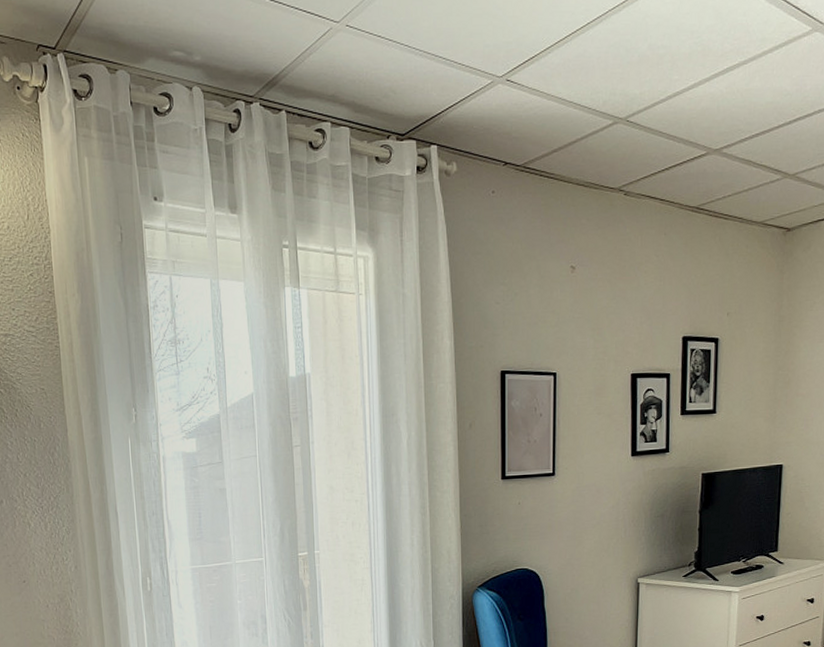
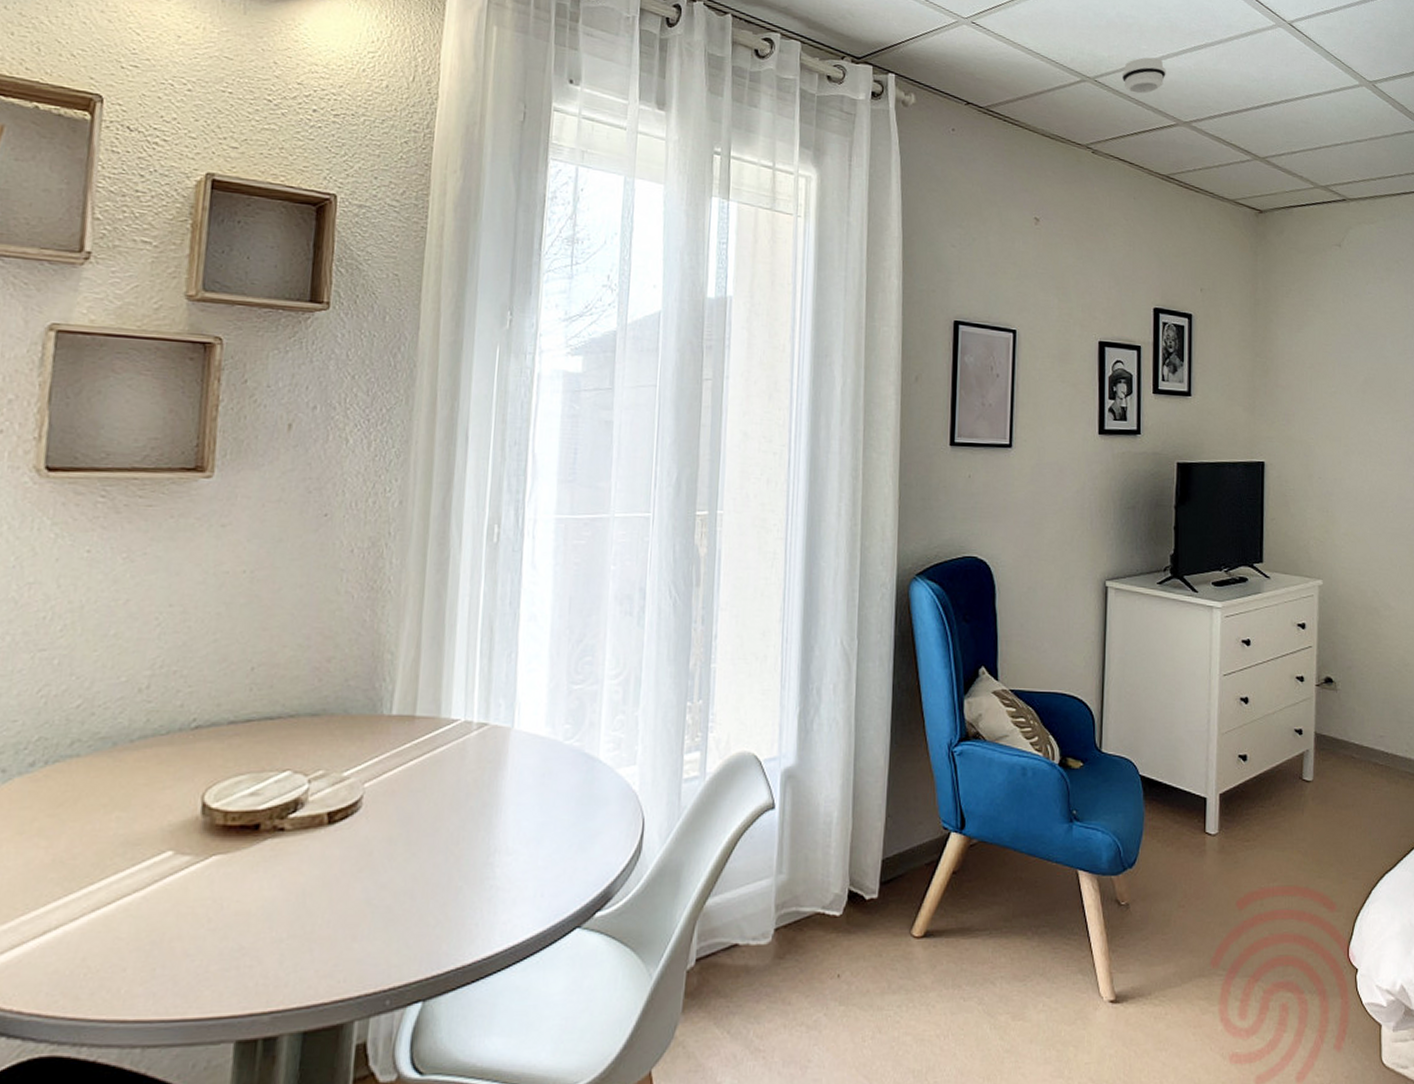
smoke detector: none [653,87,698,128] -> present [1121,57,1166,94]

